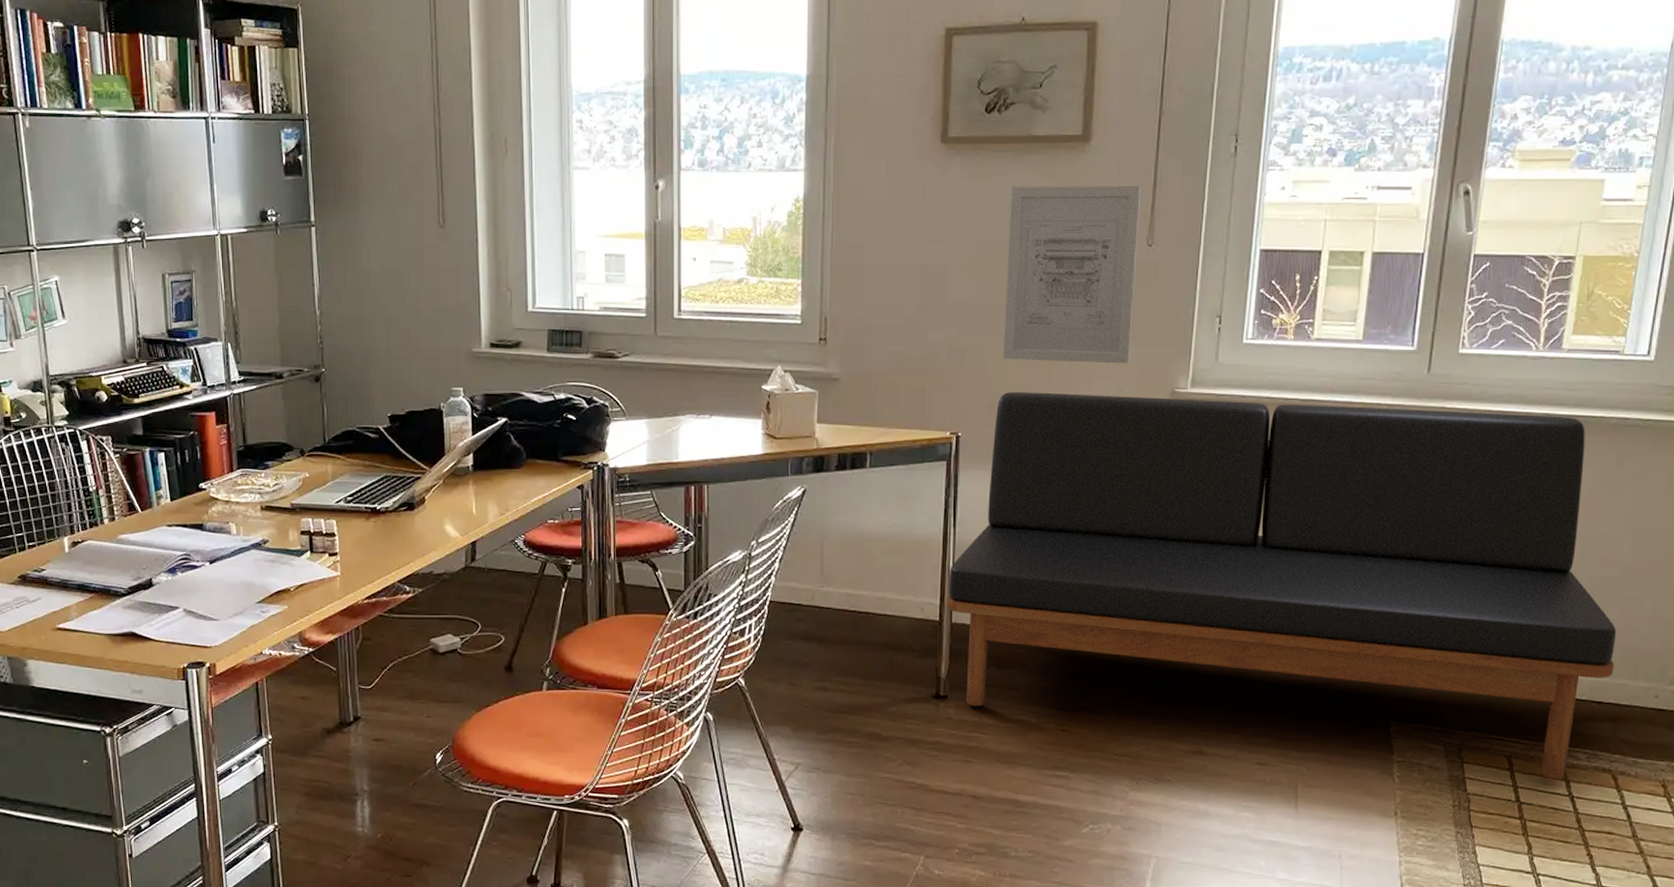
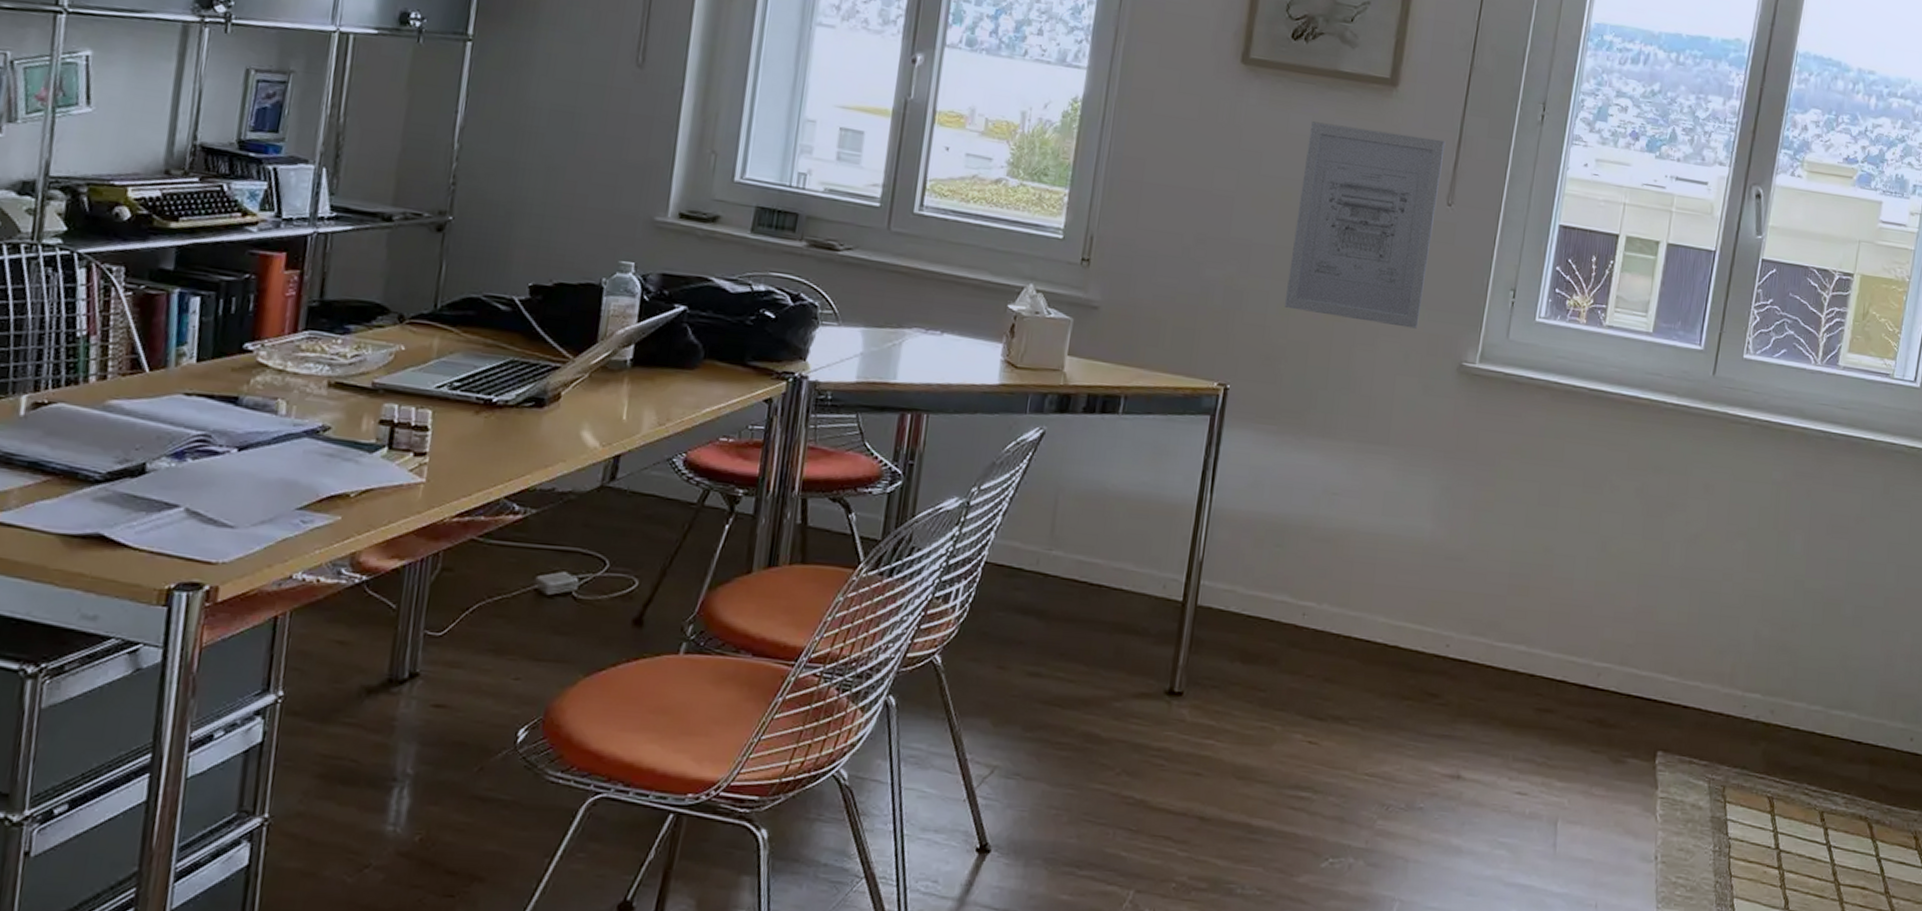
sofa: present [945,392,1616,780] -> none [1192,345,1877,827]

